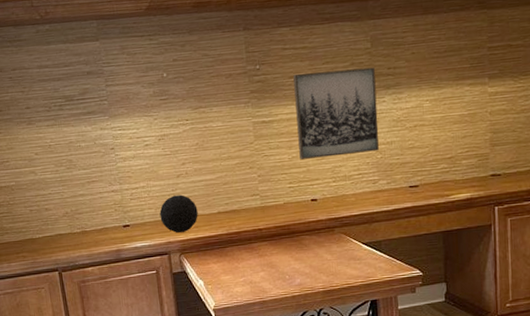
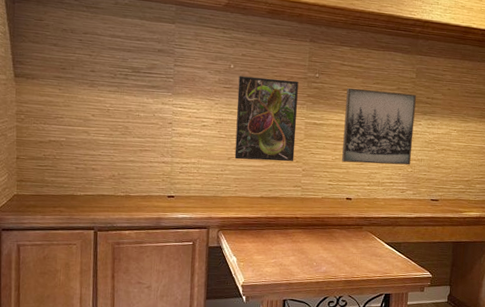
decorative orb: present [159,194,198,233] -> none [205,175,242,210]
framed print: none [173,77,247,176] -> present [234,76,299,162]

